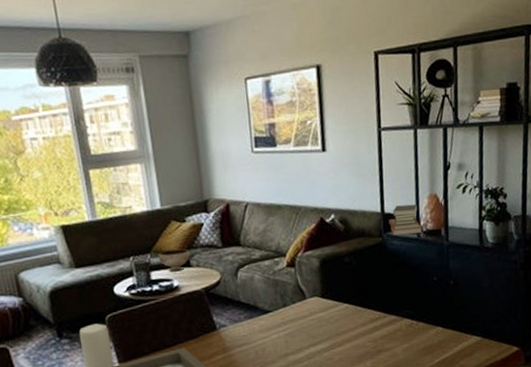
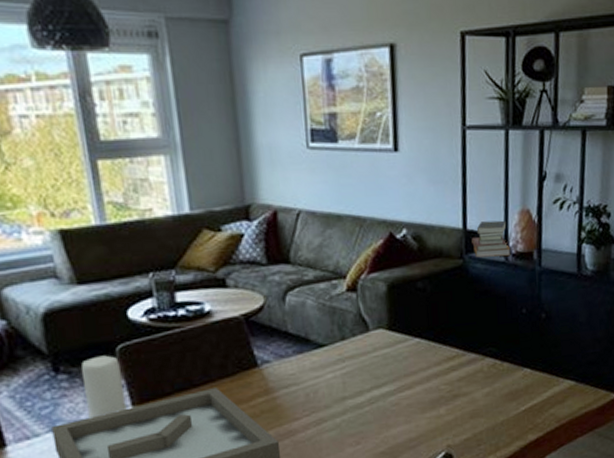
bowl: present [158,248,190,272] -> none [185,264,226,294]

